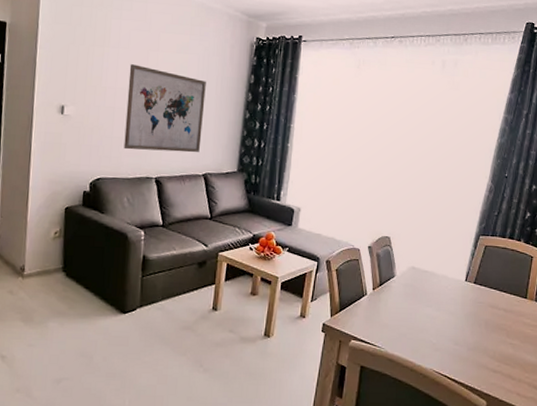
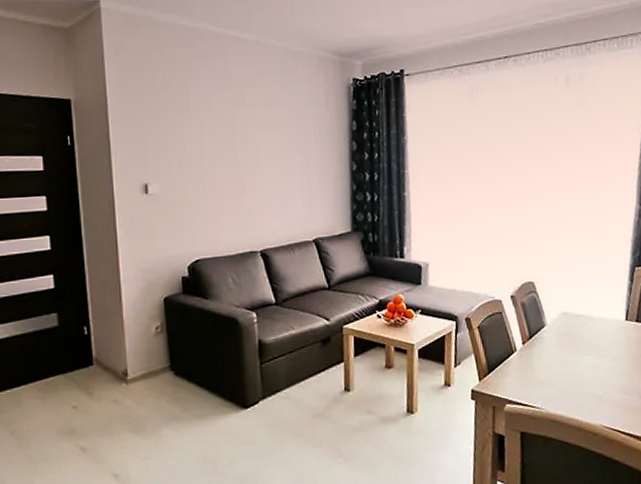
wall art: present [124,64,206,153] -> none [215,127,307,224]

